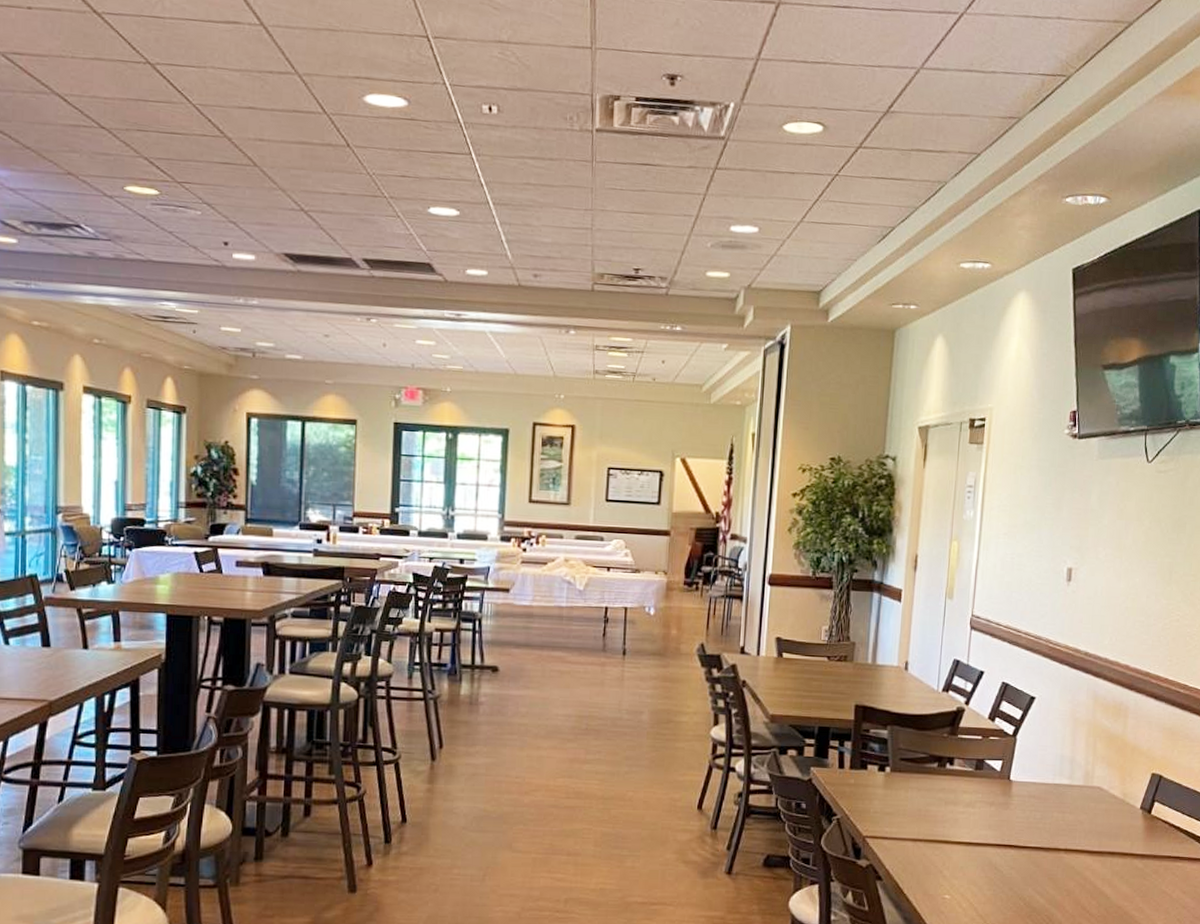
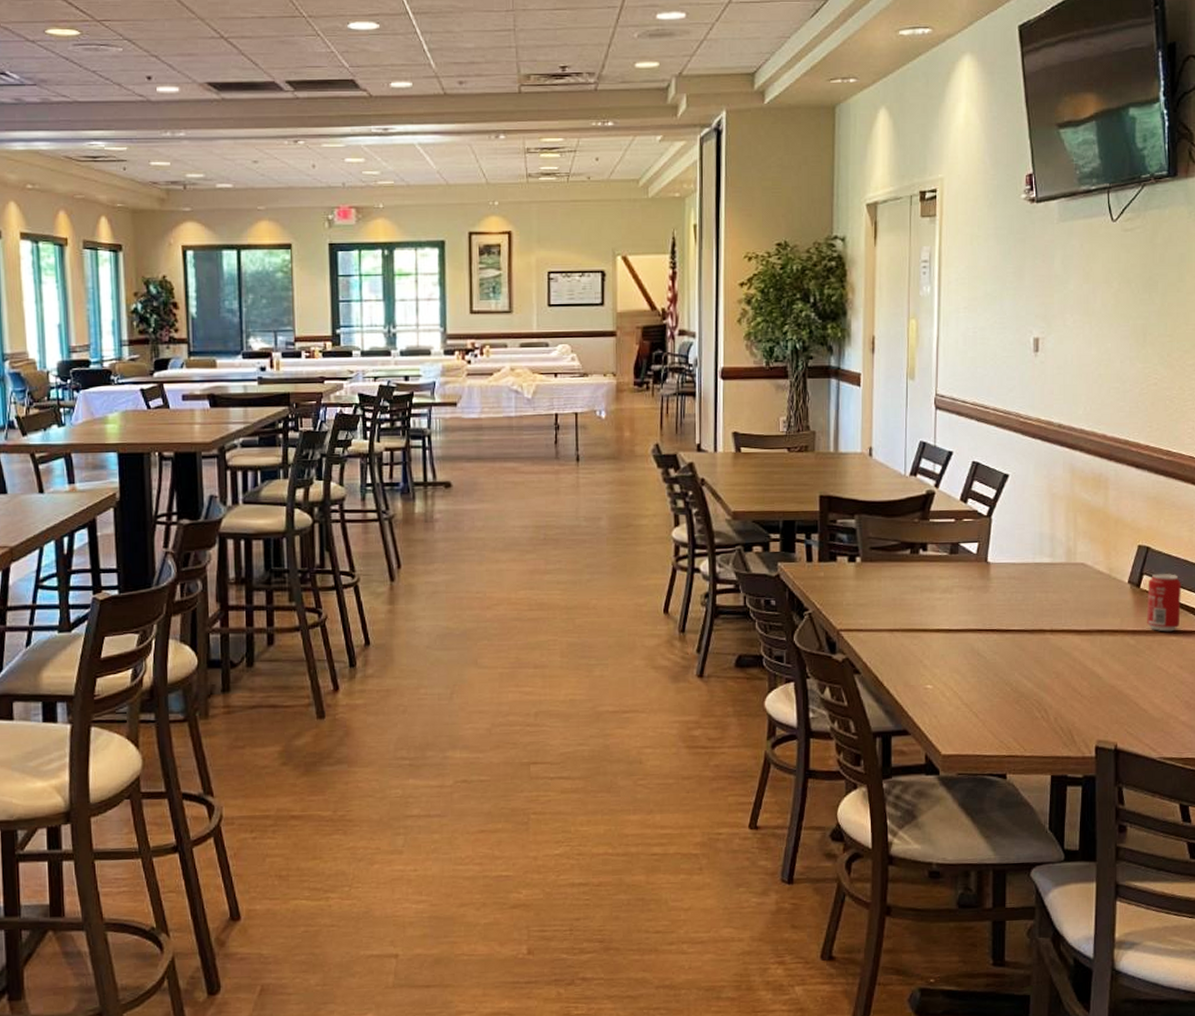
beverage can: none [1154,801,1189,858] -> present [1146,573,1181,632]

